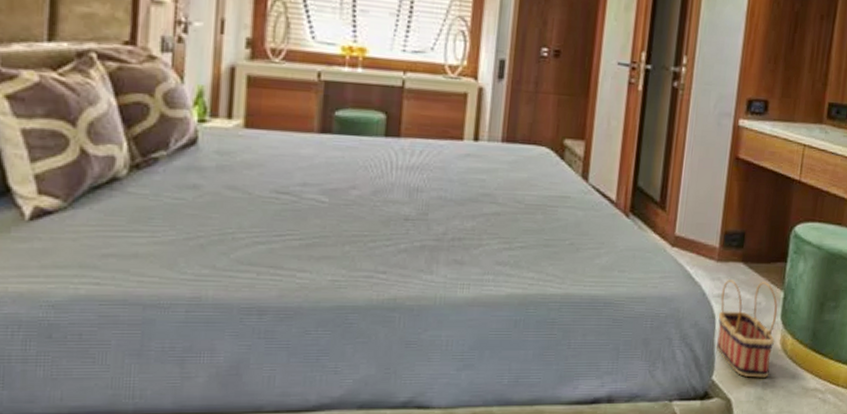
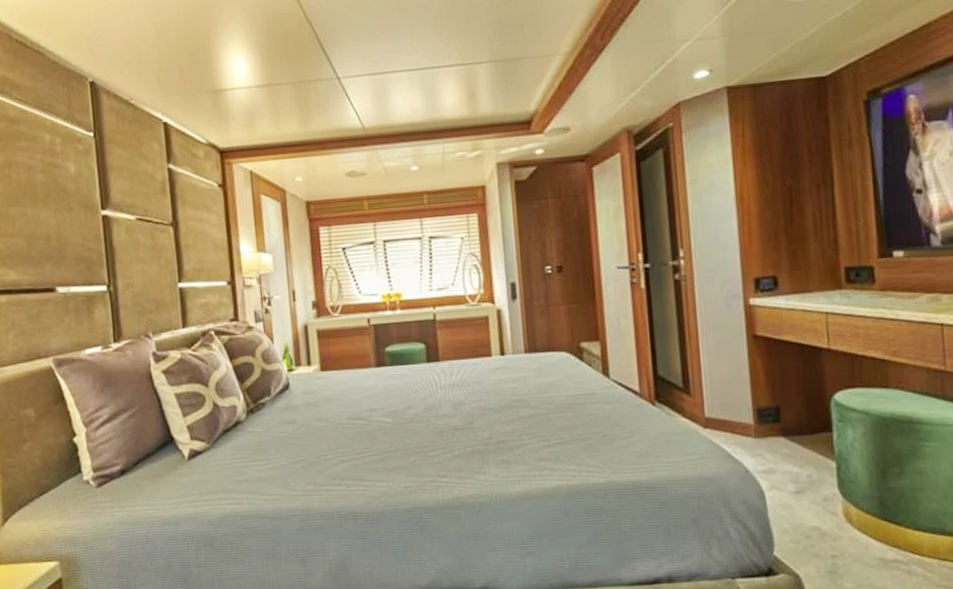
basket: present [716,279,778,378] -> none [765,453,838,552]

